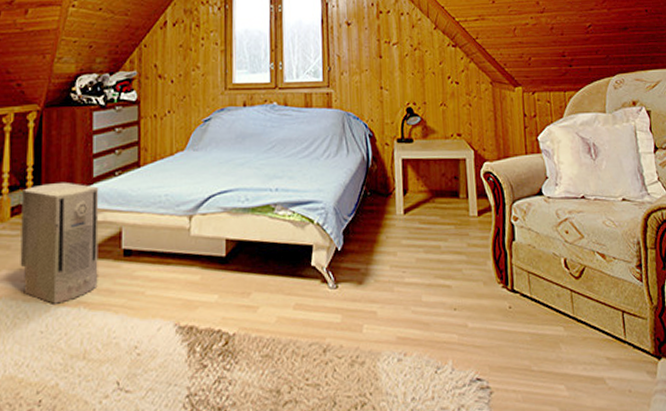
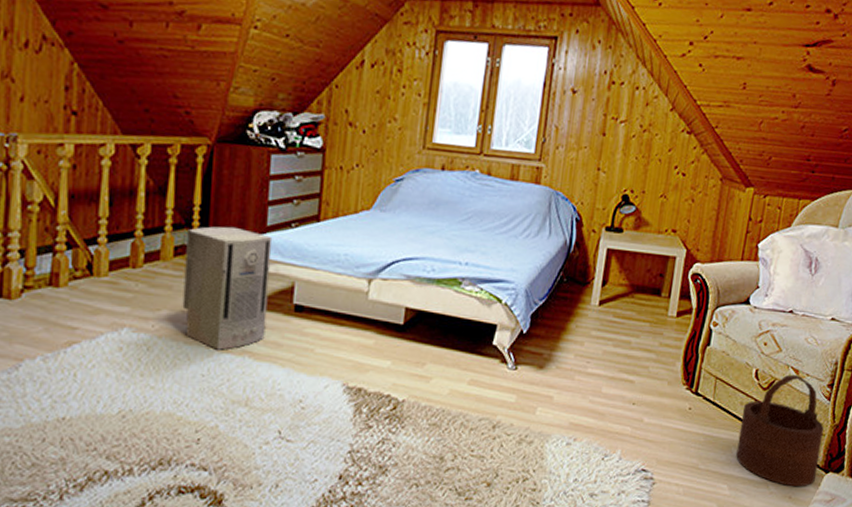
wooden bucket: none [561,259,650,379] -> present [736,374,824,487]

